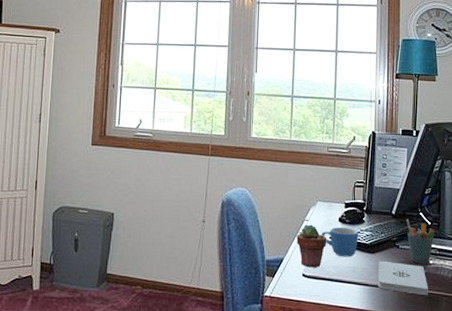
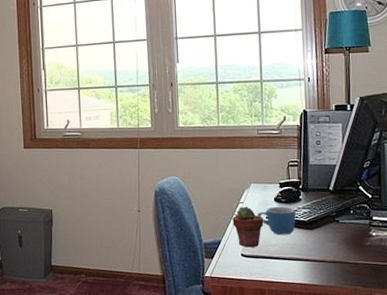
notepad: present [378,261,428,296] -> none [319,236,373,267]
pen holder: present [406,218,435,264] -> none [345,193,377,237]

